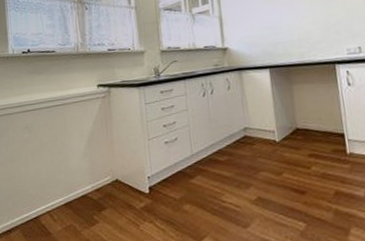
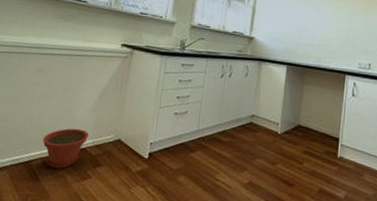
plant pot: none [45,176,87,219] -> present [43,128,89,169]

